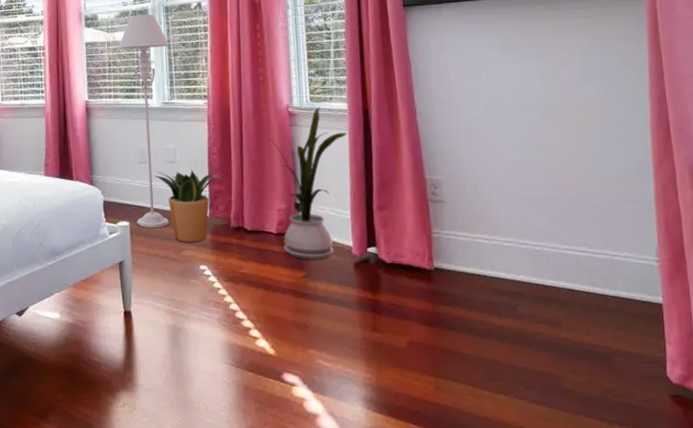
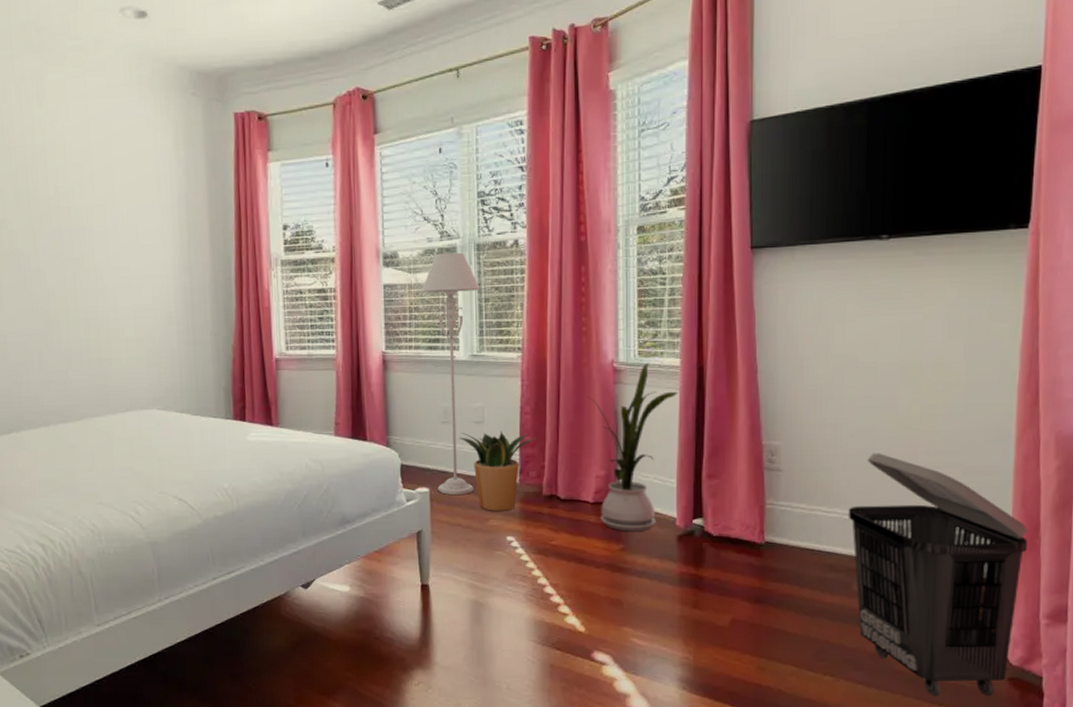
laundry basket: none [507,185,675,414] -> present [848,452,1028,696]

